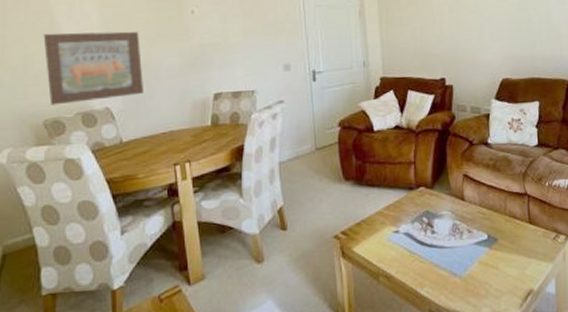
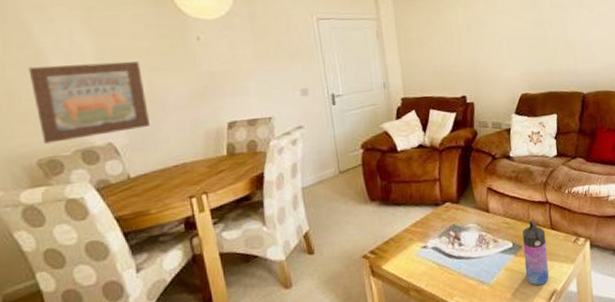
water bottle: none [499,212,525,283] -> present [523,220,549,286]

